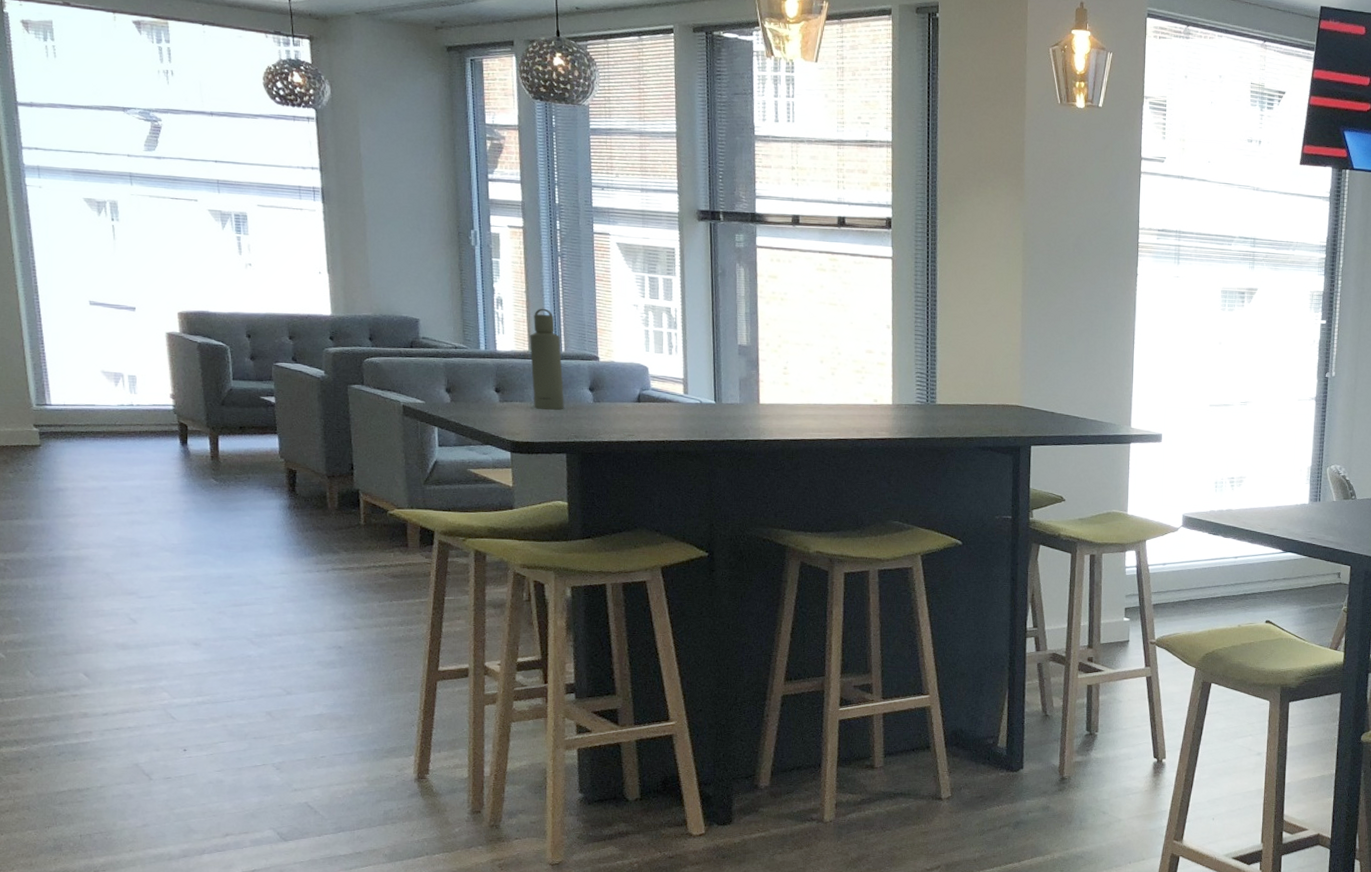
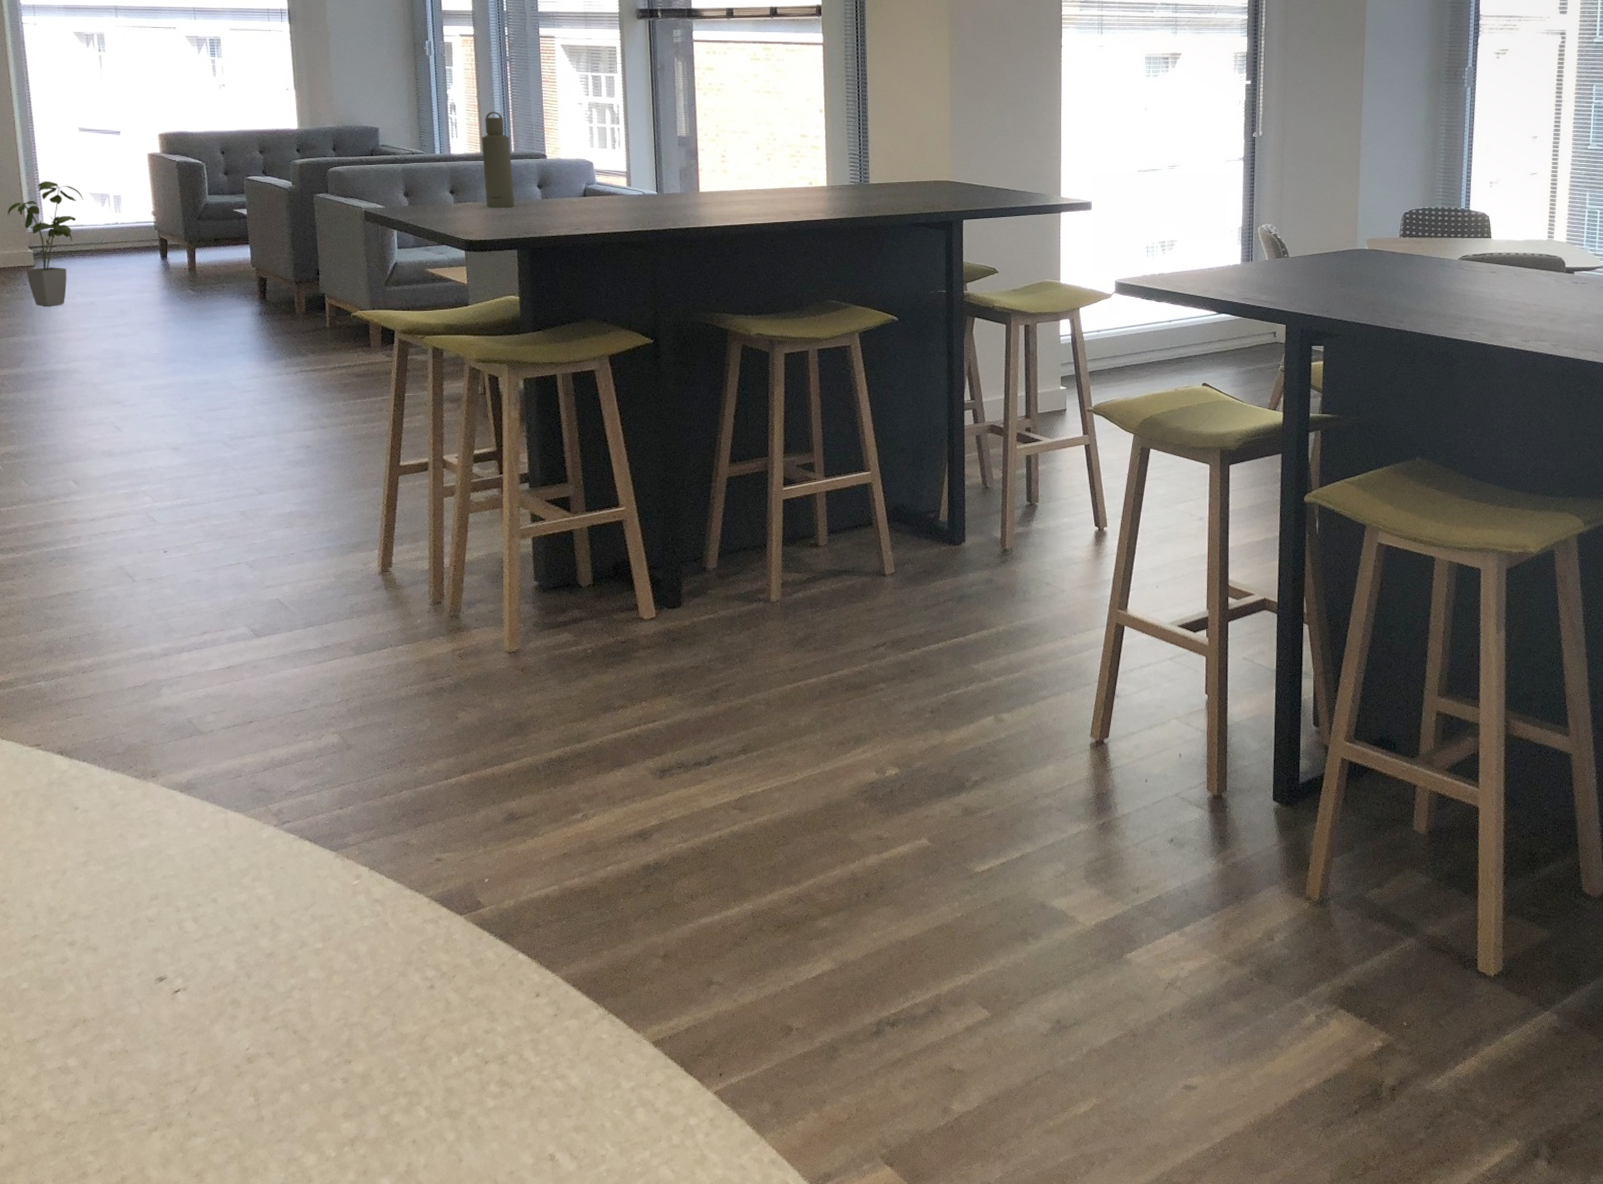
house plant: none [10,355,94,489] -> present [7,180,83,306]

